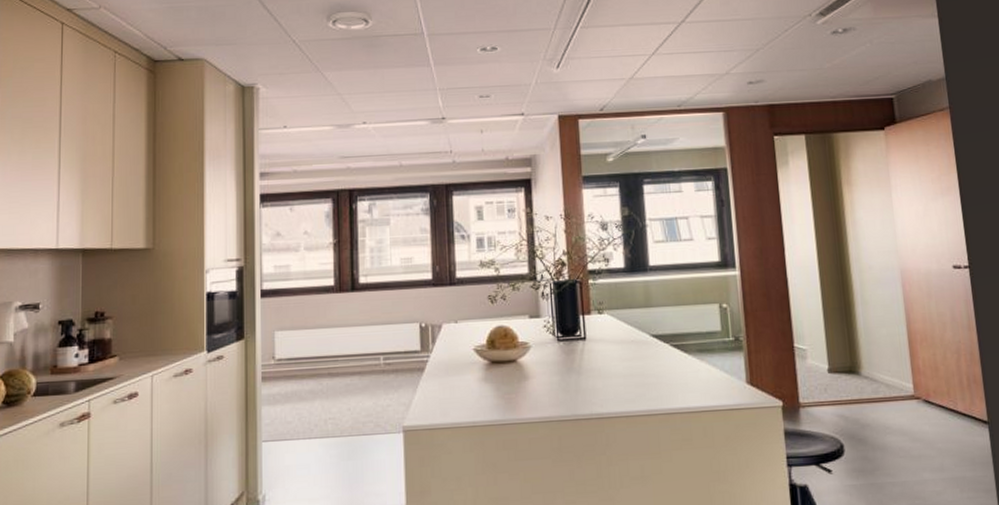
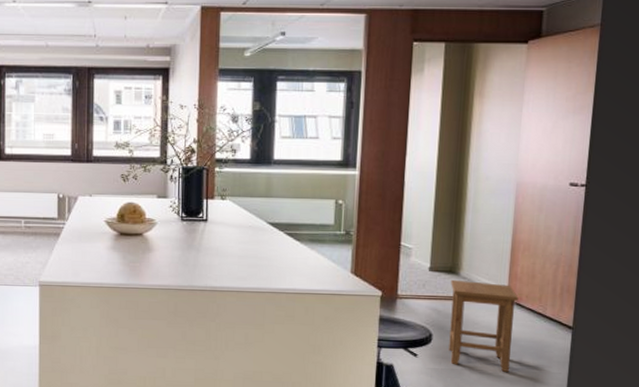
stool: none [853,380,932,481] -> present [448,279,519,372]

